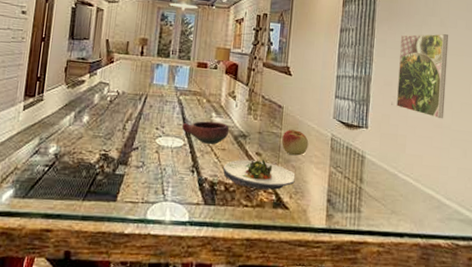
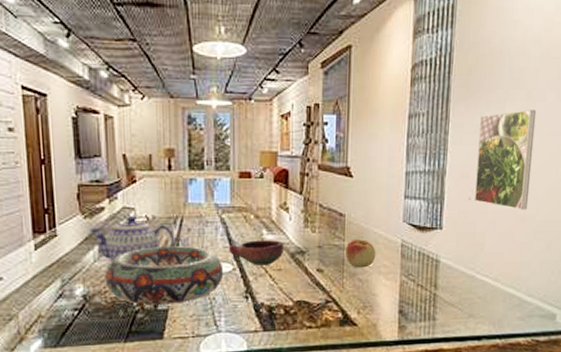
teapot: none [70,90,139,126] -> present [90,216,175,261]
decorative bowl: none [75,117,176,171] -> present [105,246,224,305]
salad plate: present [223,159,296,190] -> none [281,276,363,309]

